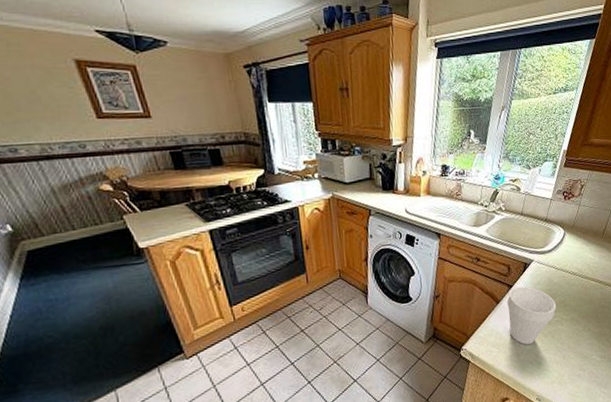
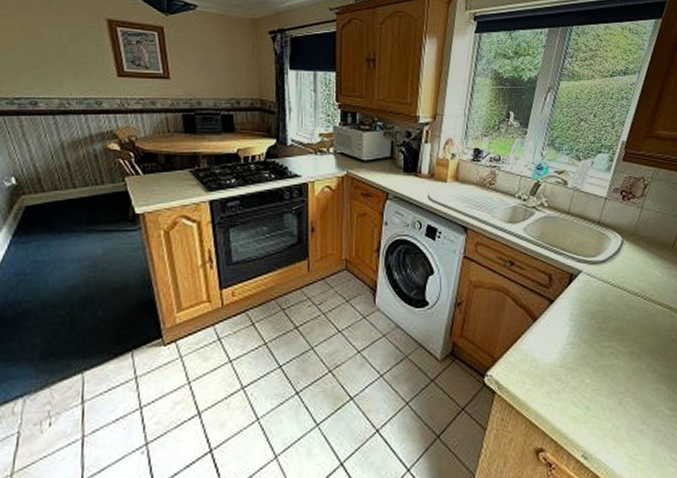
cup: present [507,286,557,345] -> none [546,303,611,381]

